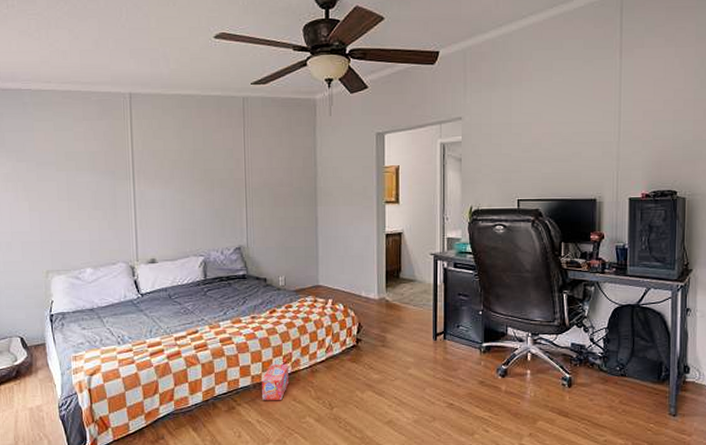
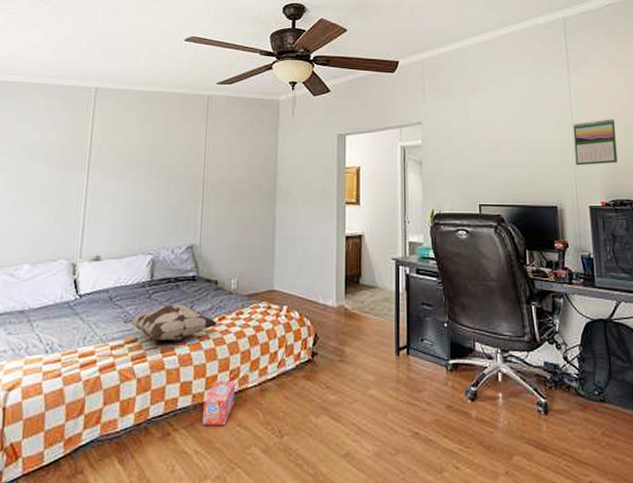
decorative pillow: none [182,300,268,332] -> present [122,304,217,341]
calendar: none [619,106,666,157] -> present [573,119,618,166]

